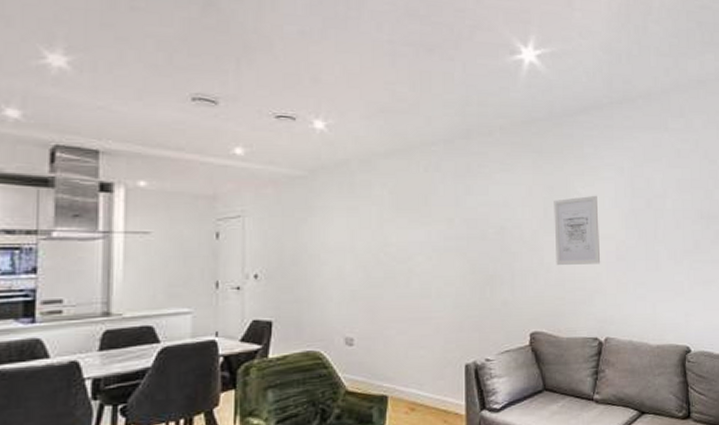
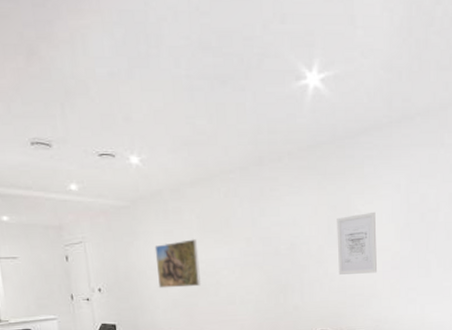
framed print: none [333,218,390,276] -> present [154,239,202,289]

